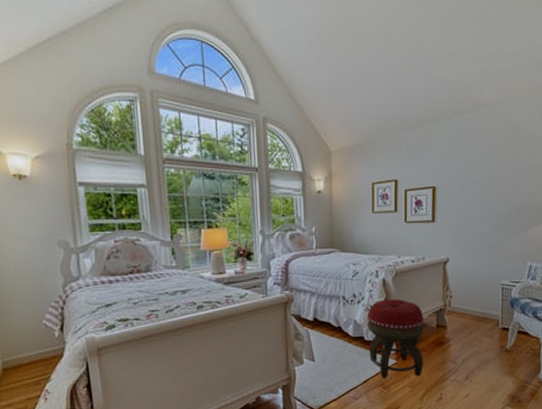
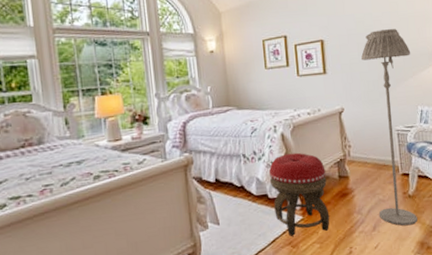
floor lamp: none [473,178,527,379] -> present [361,28,418,226]

